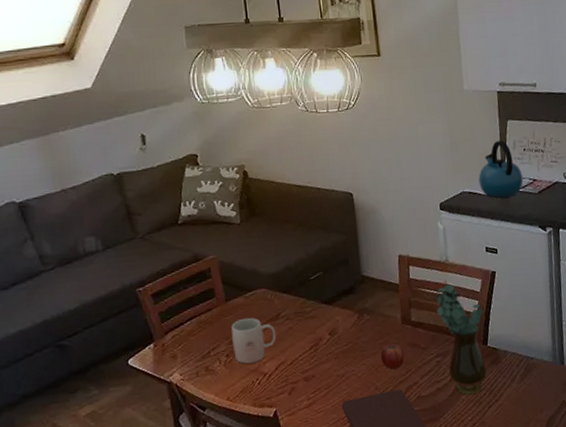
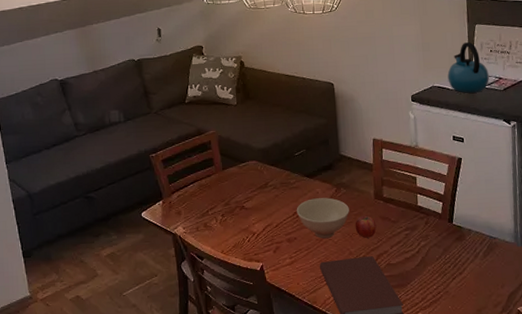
mug: present [231,317,277,364] -> none [226,184,265,224]
bowl: none [313,326,374,374] -> present [296,197,349,238]
vase: present [433,281,487,395] -> none [404,164,452,267]

